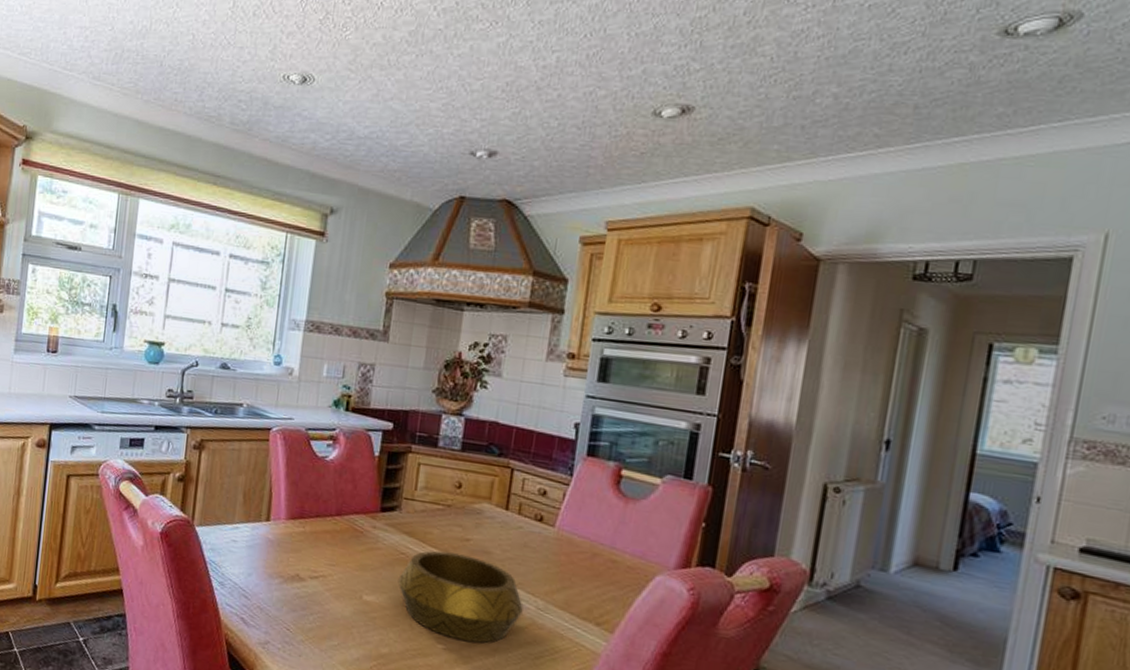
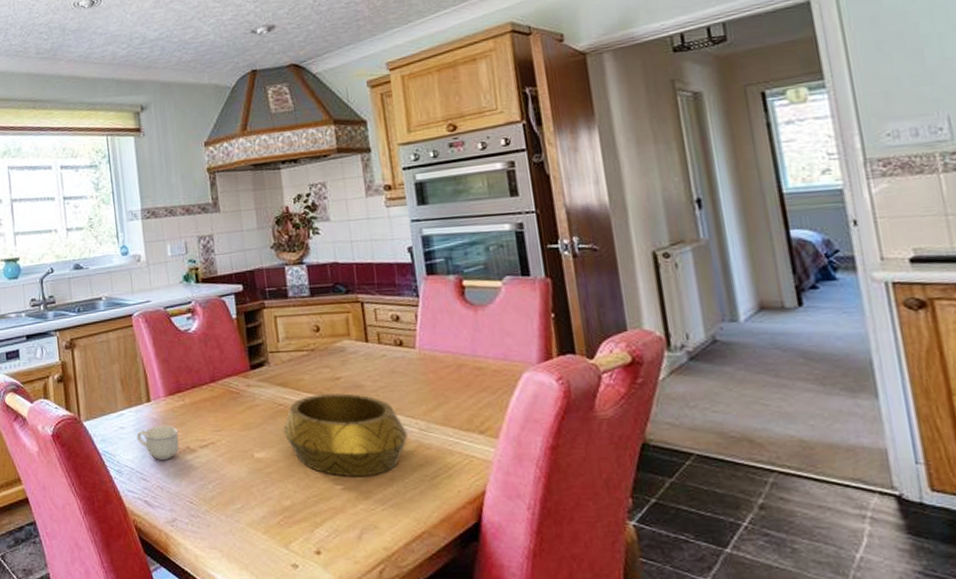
cup: none [247,546,291,583] -> present [136,425,180,460]

